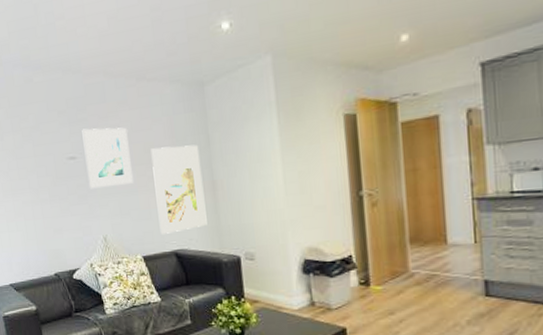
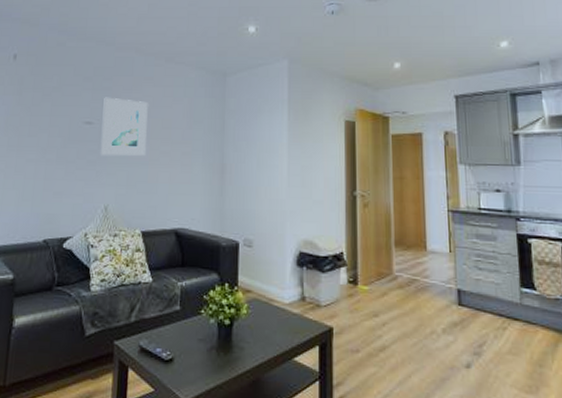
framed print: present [150,144,207,234] -> none [163,125,214,211]

